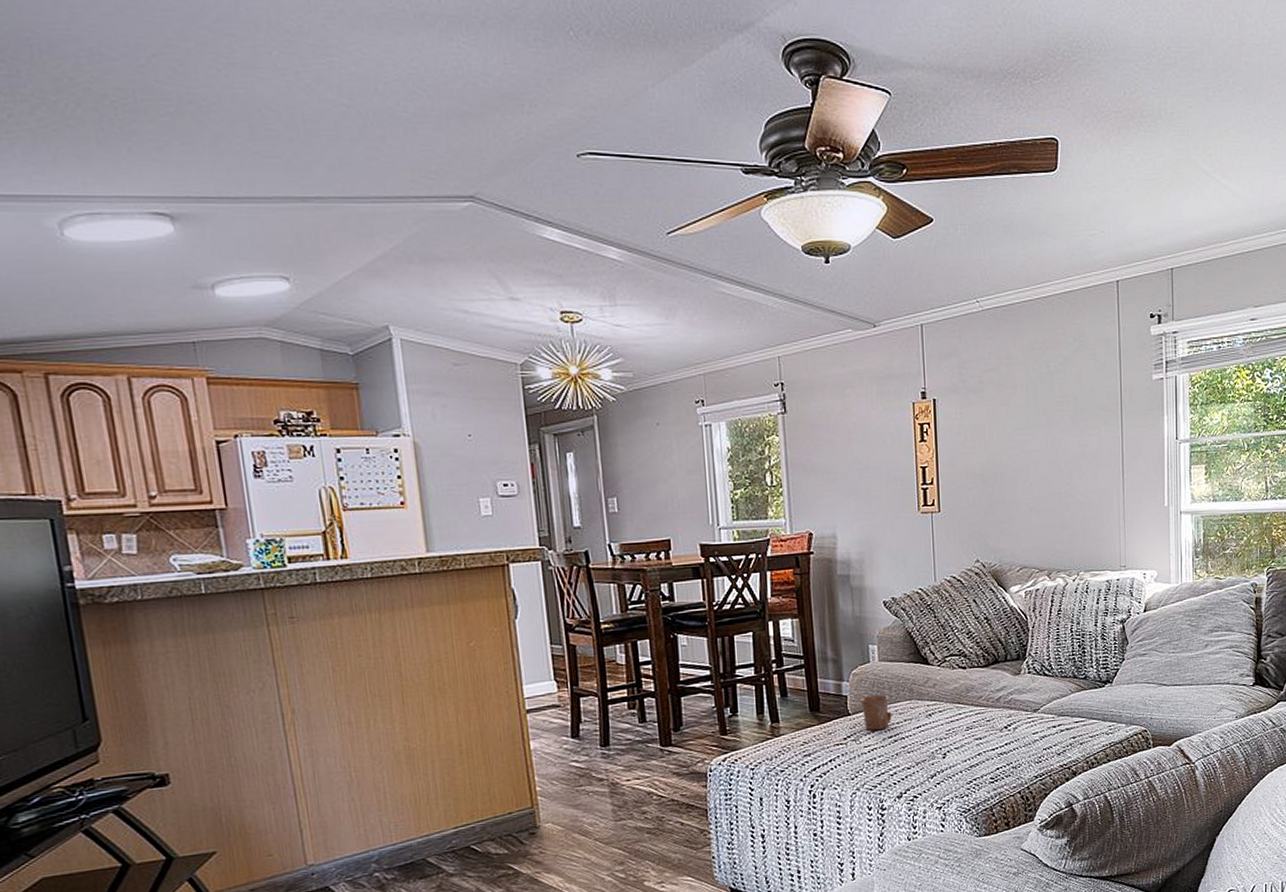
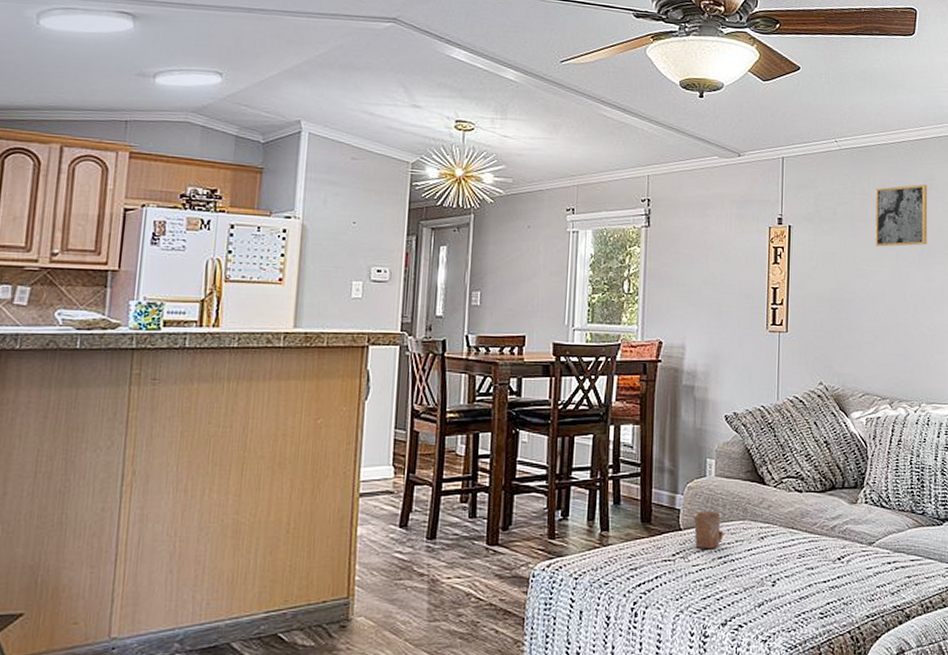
wall art: none [1023,342,1080,414] -> present [875,184,928,247]

